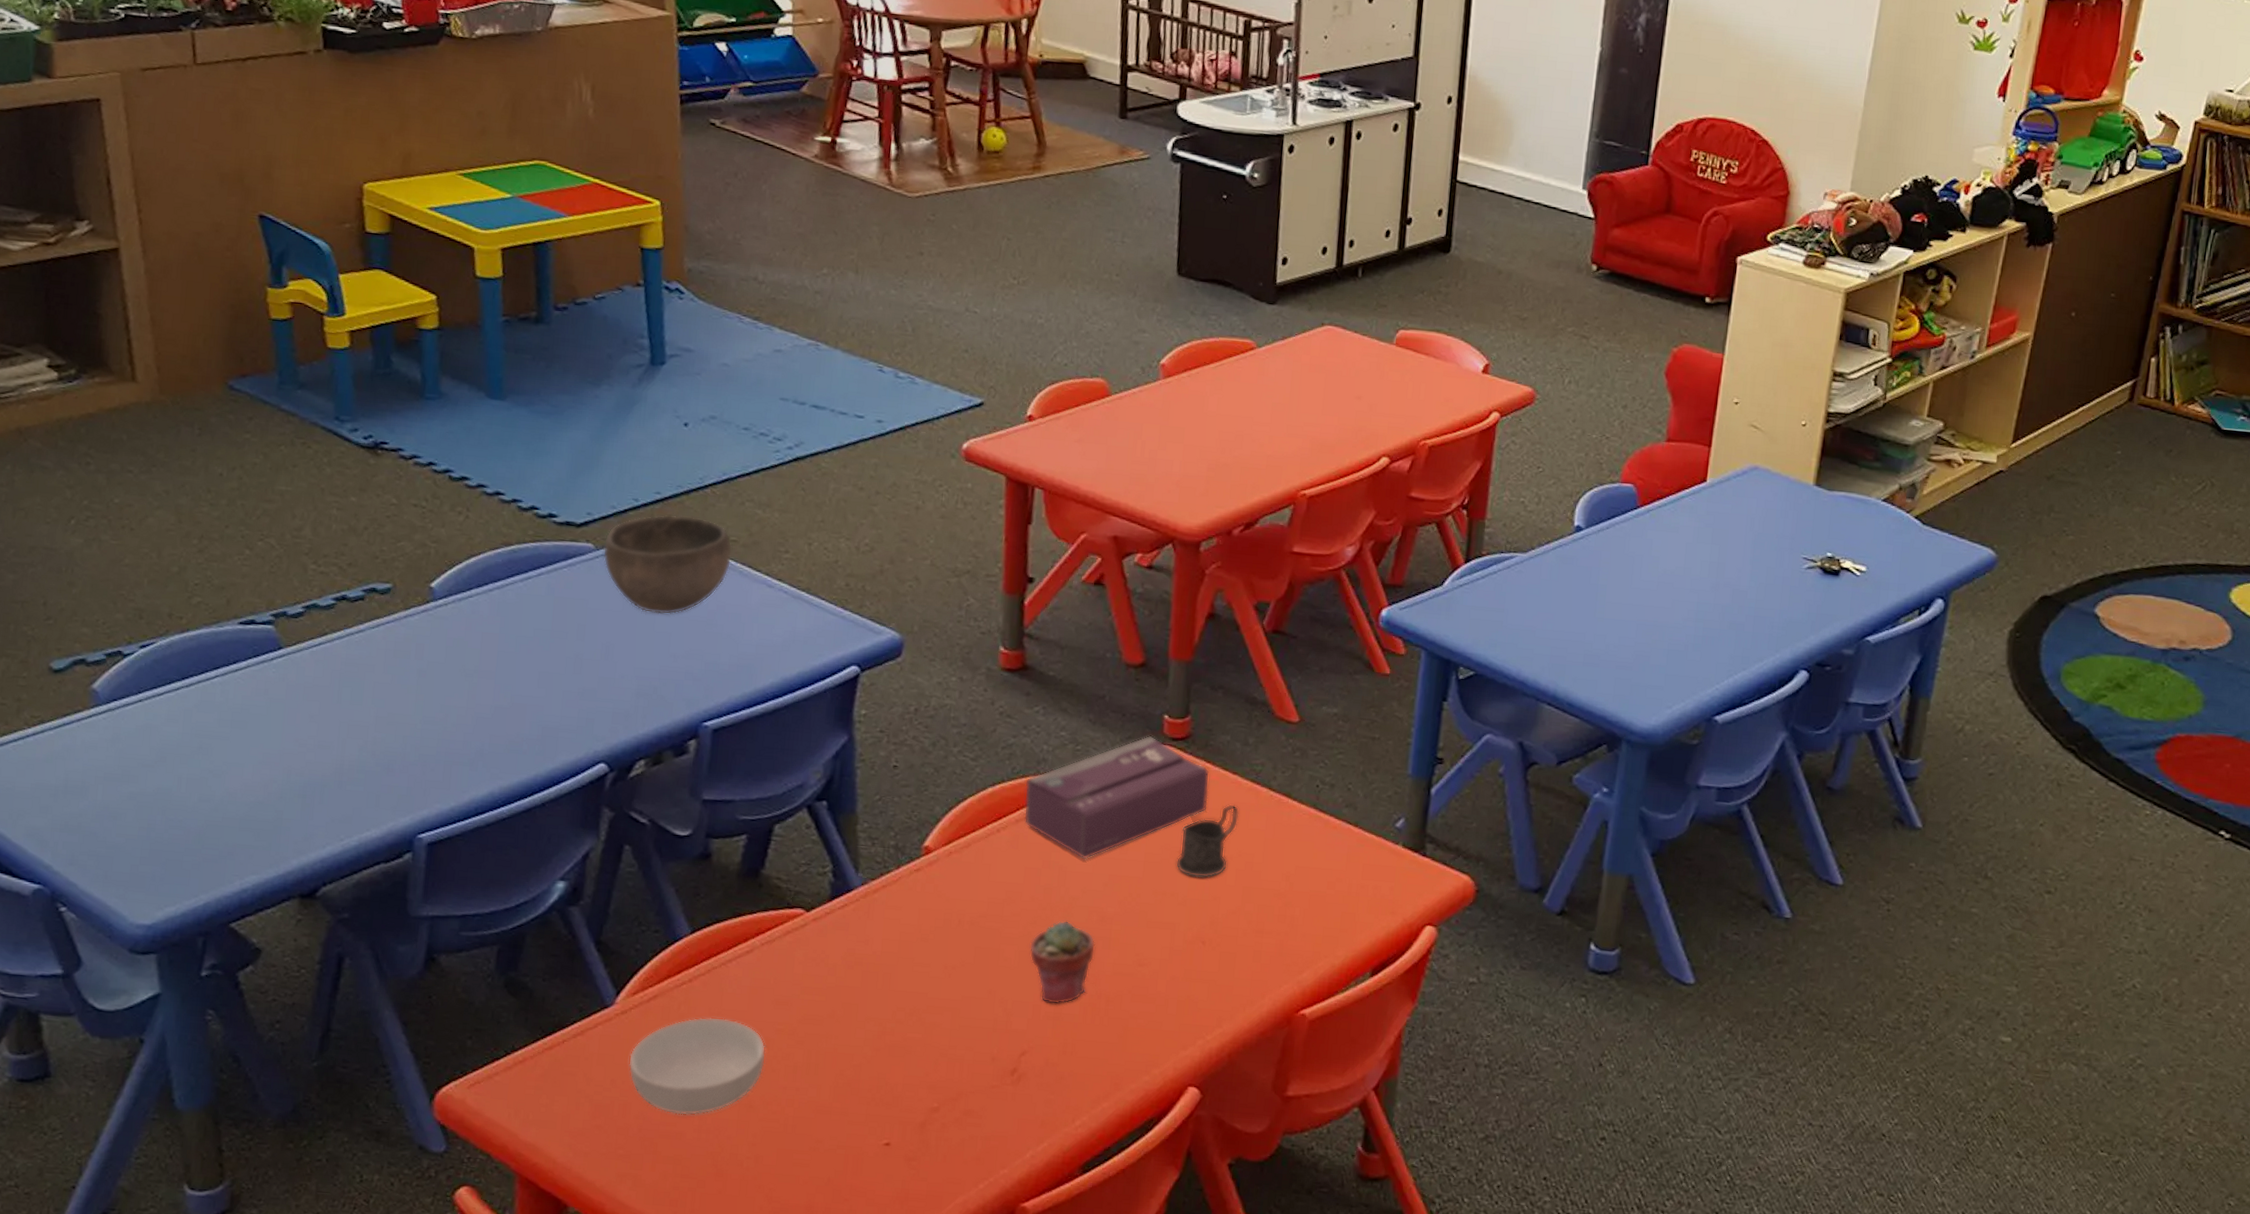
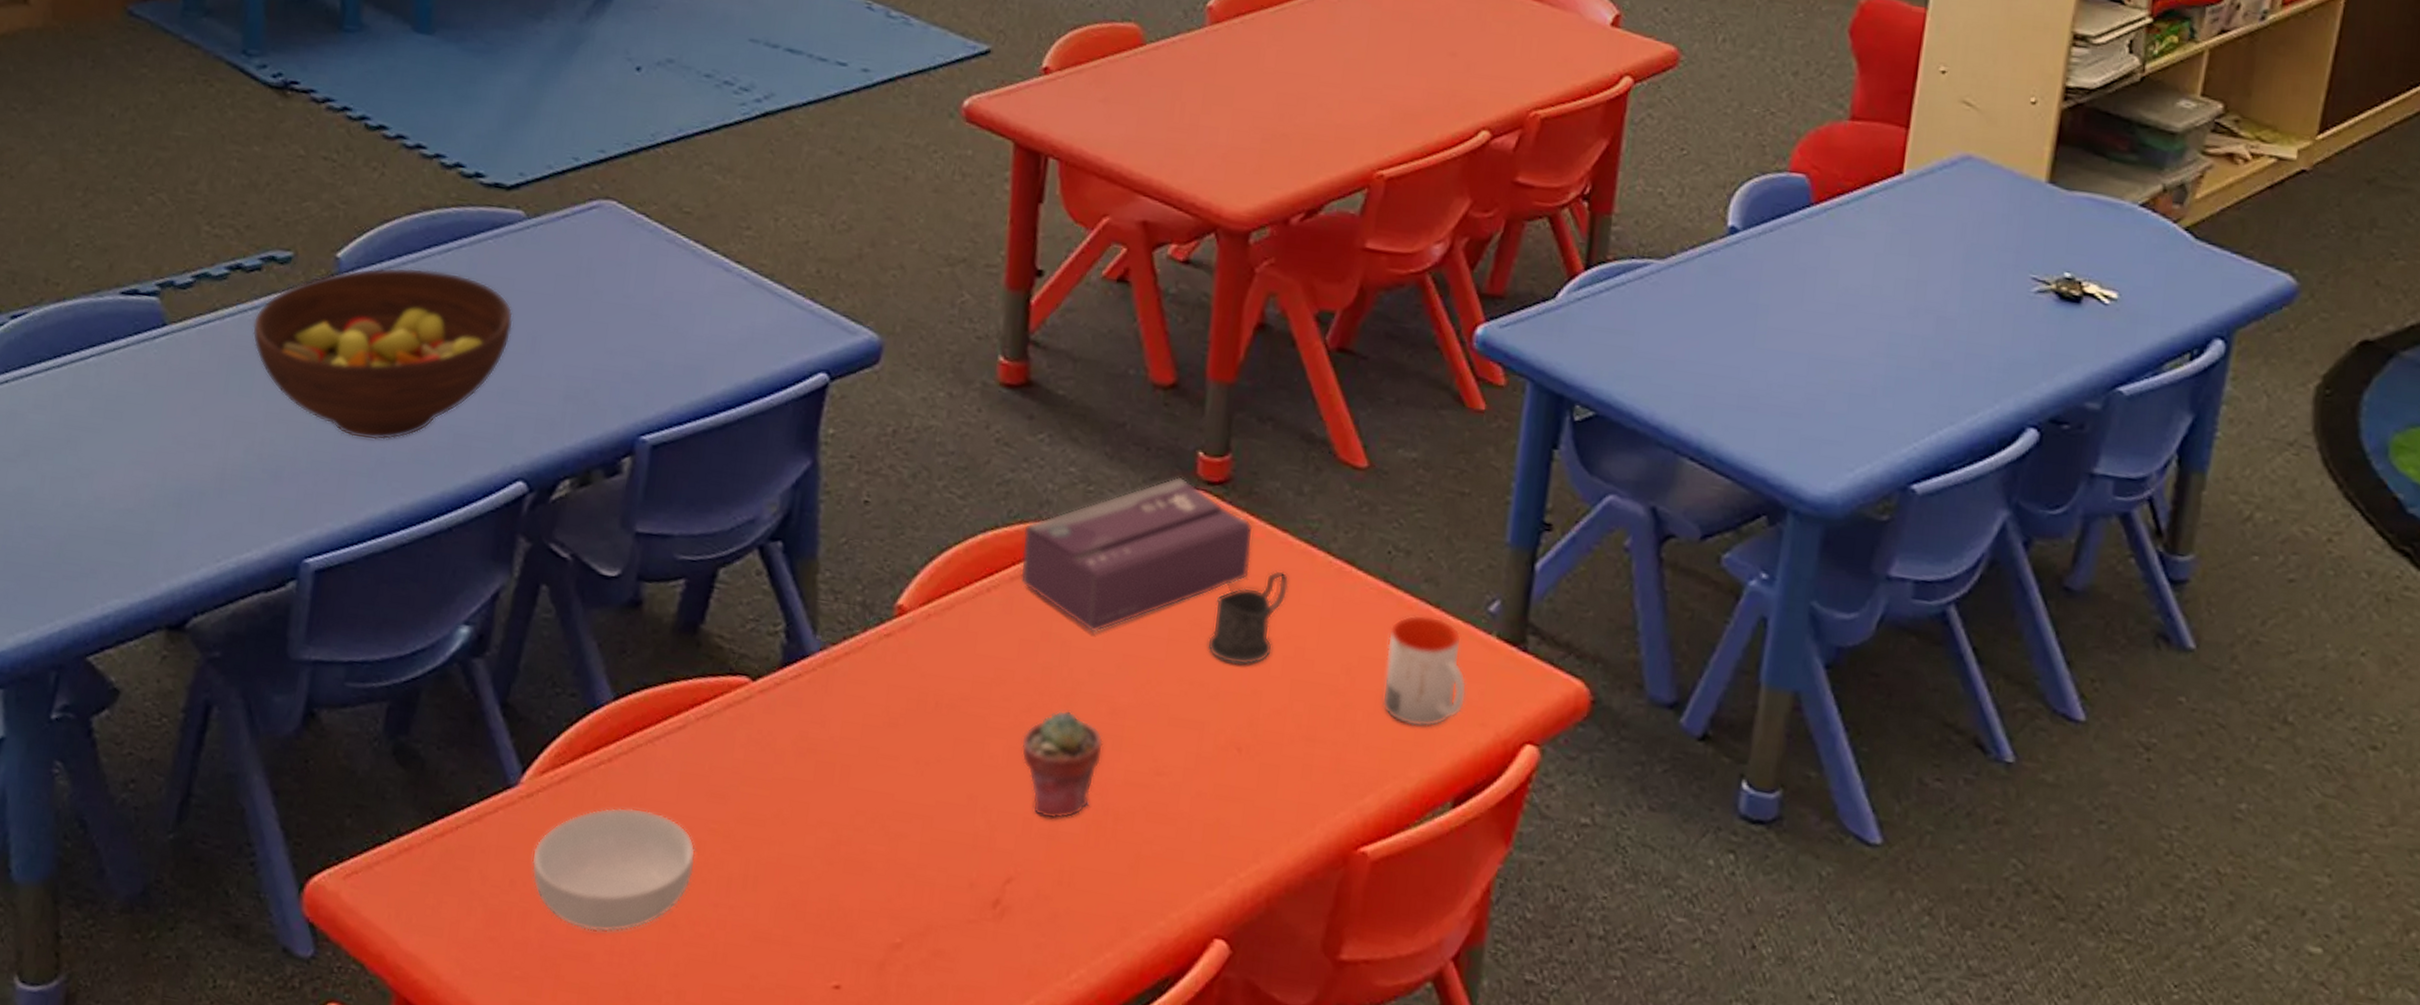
fruit bowl: none [359,593,589,736] -> present [252,267,514,441]
bowl: present [602,514,733,615] -> none [534,178,686,301]
mug: none [1314,832,1381,917] -> present [1381,614,1467,727]

